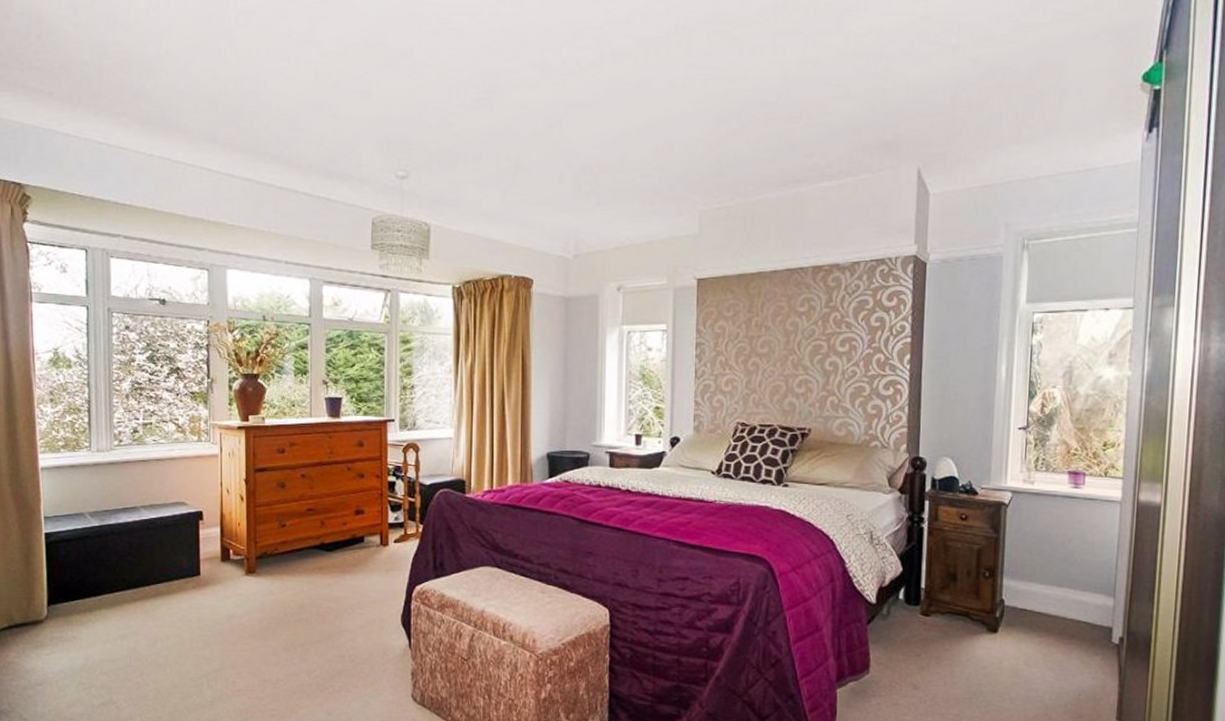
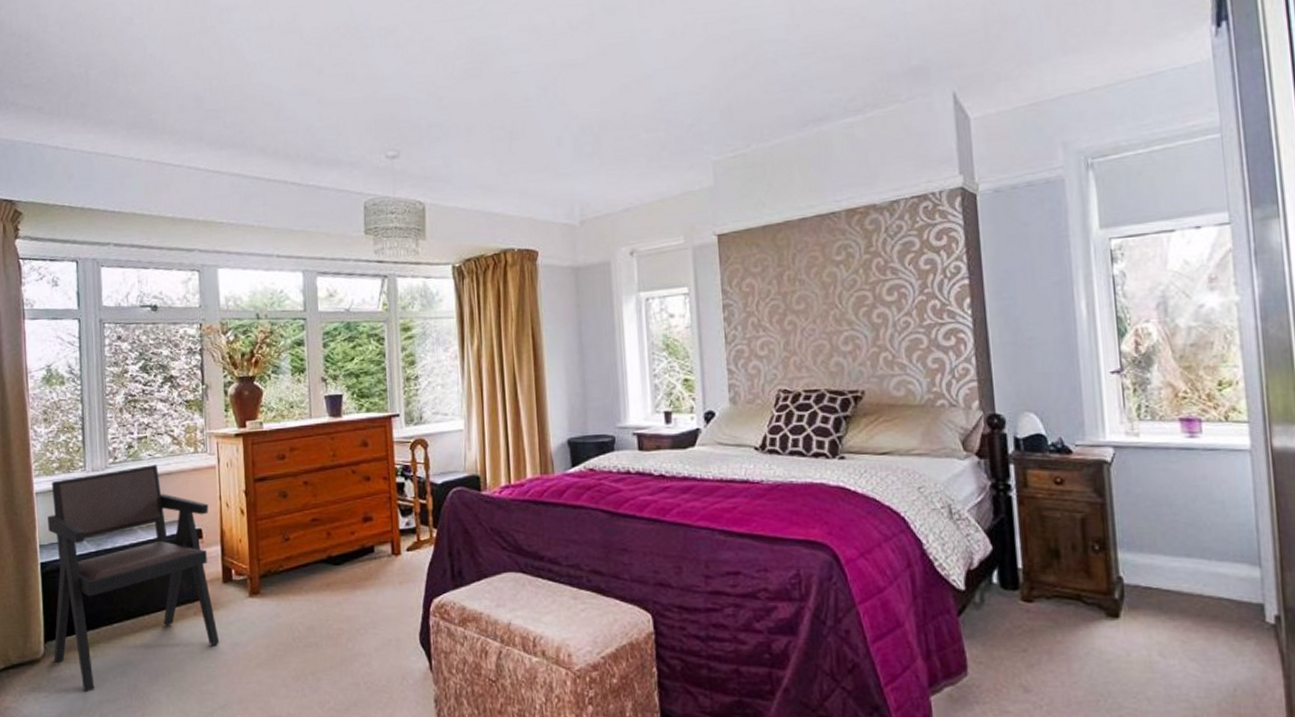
armchair: none [52,450,216,653] -> present [48,465,220,693]

